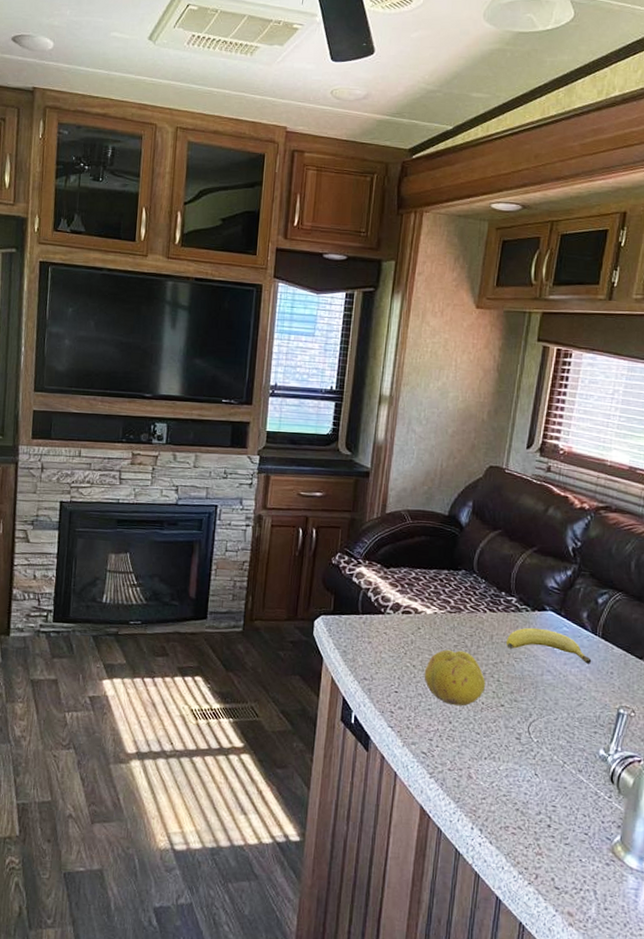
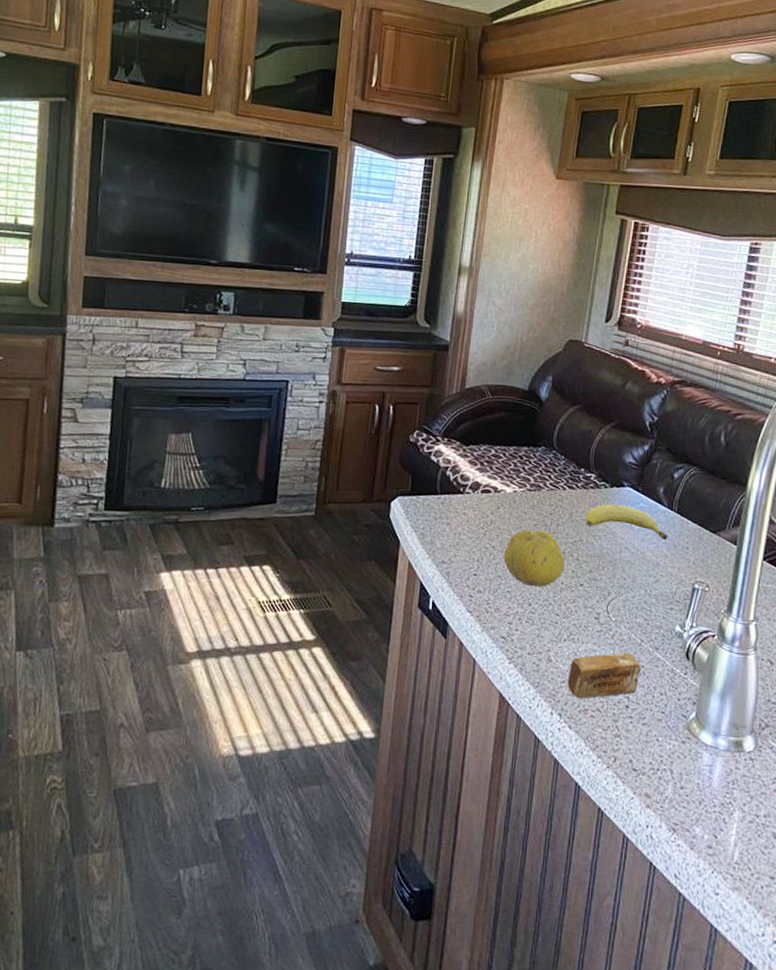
soap bar: none [487,773,563,816] -> present [567,653,641,699]

